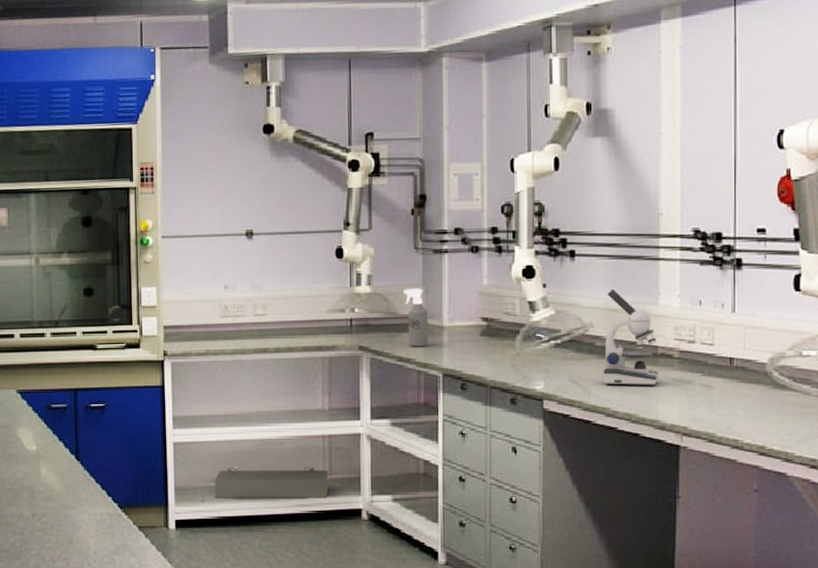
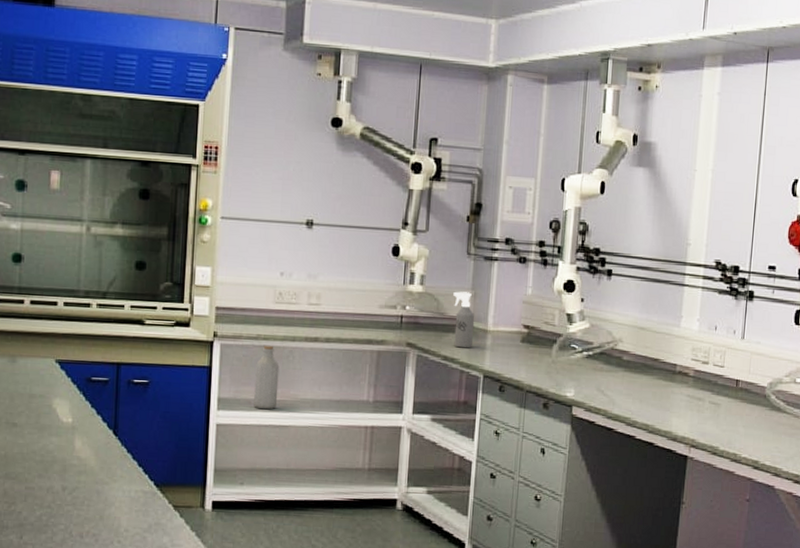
bottle: none [207,359,232,425] -> present [253,344,280,410]
storage bin: present [215,467,329,499] -> none [255,452,368,487]
microscope: present [603,288,658,386] -> none [626,308,676,401]

